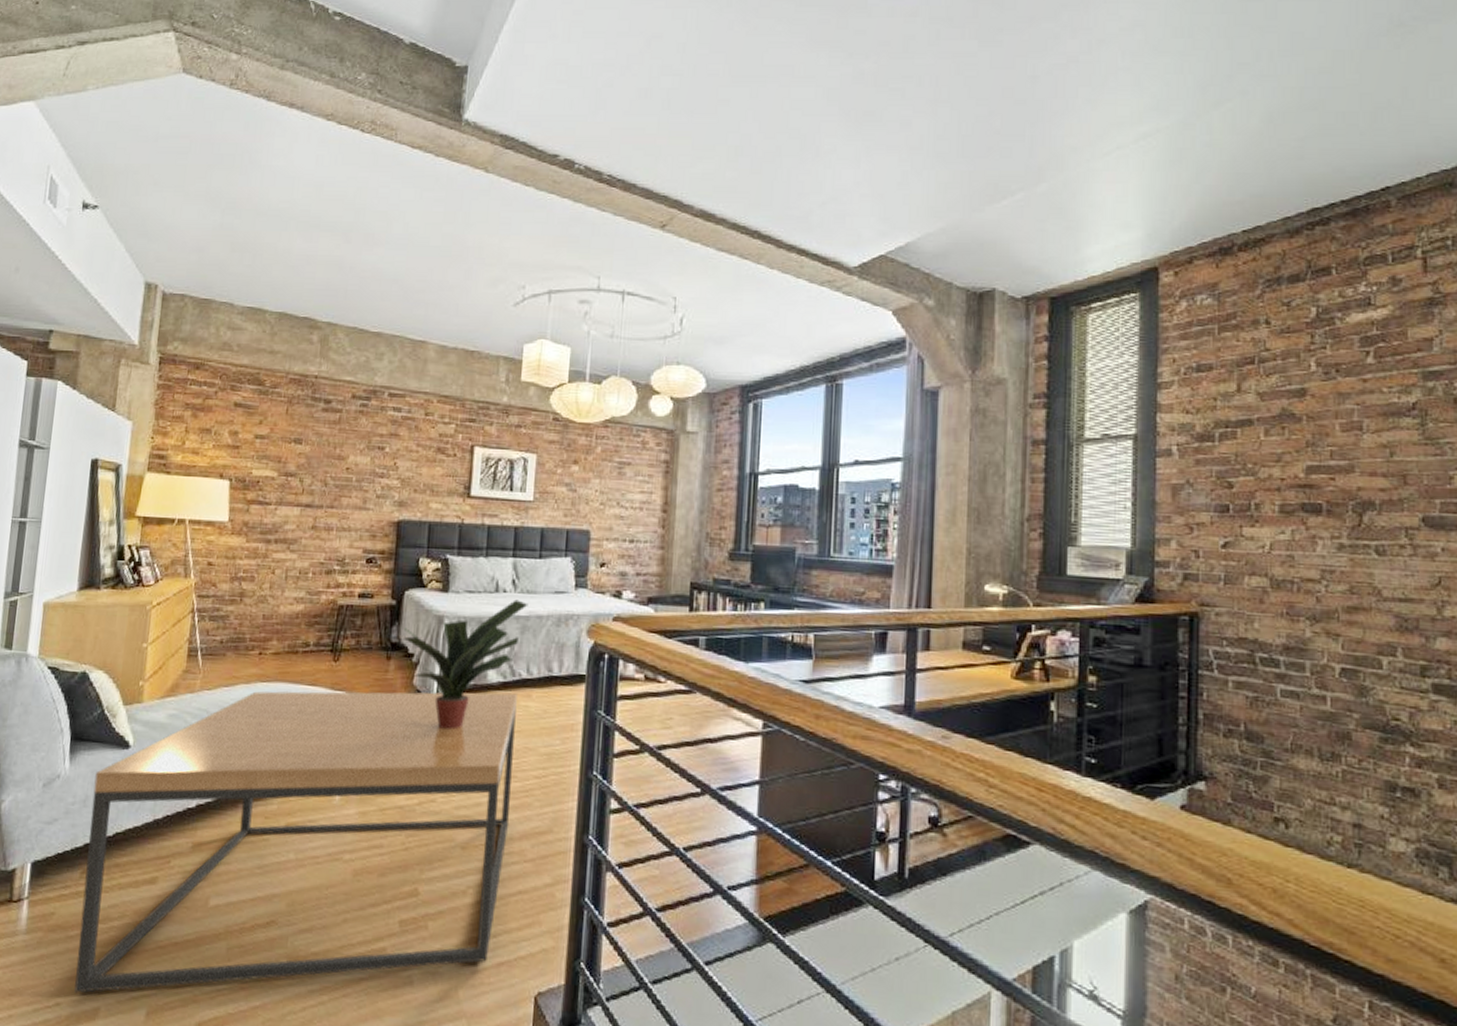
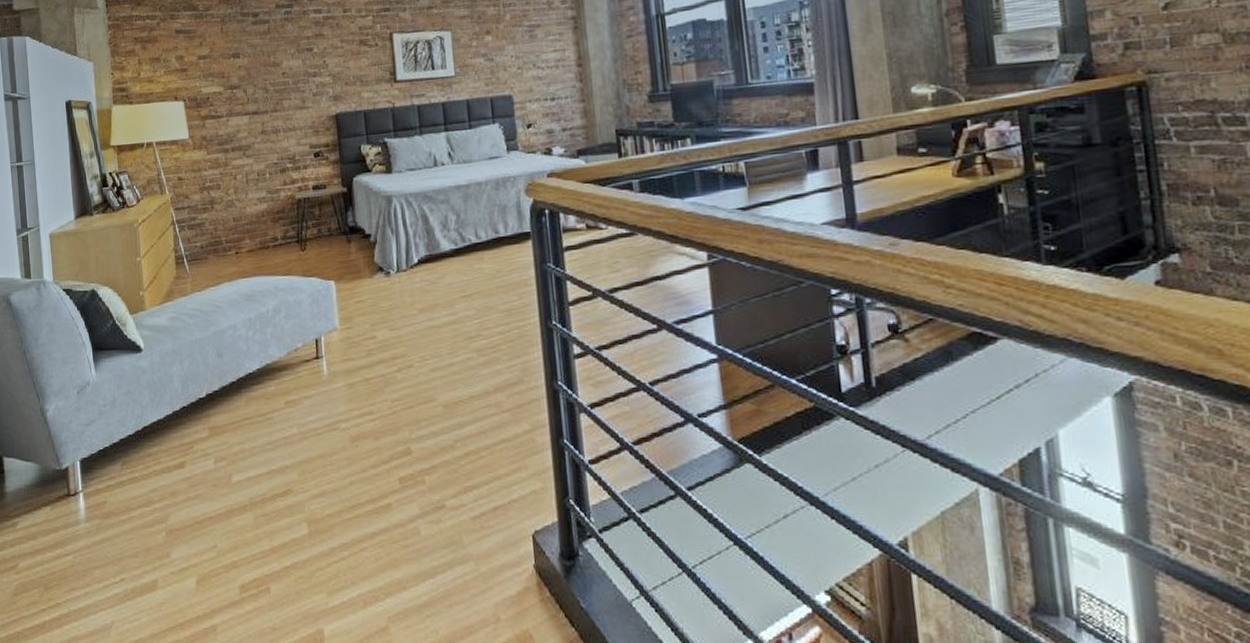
coffee table: present [74,691,517,993] -> none [118,258,484,569]
potted plant: present [402,599,528,730] -> none [356,170,467,300]

